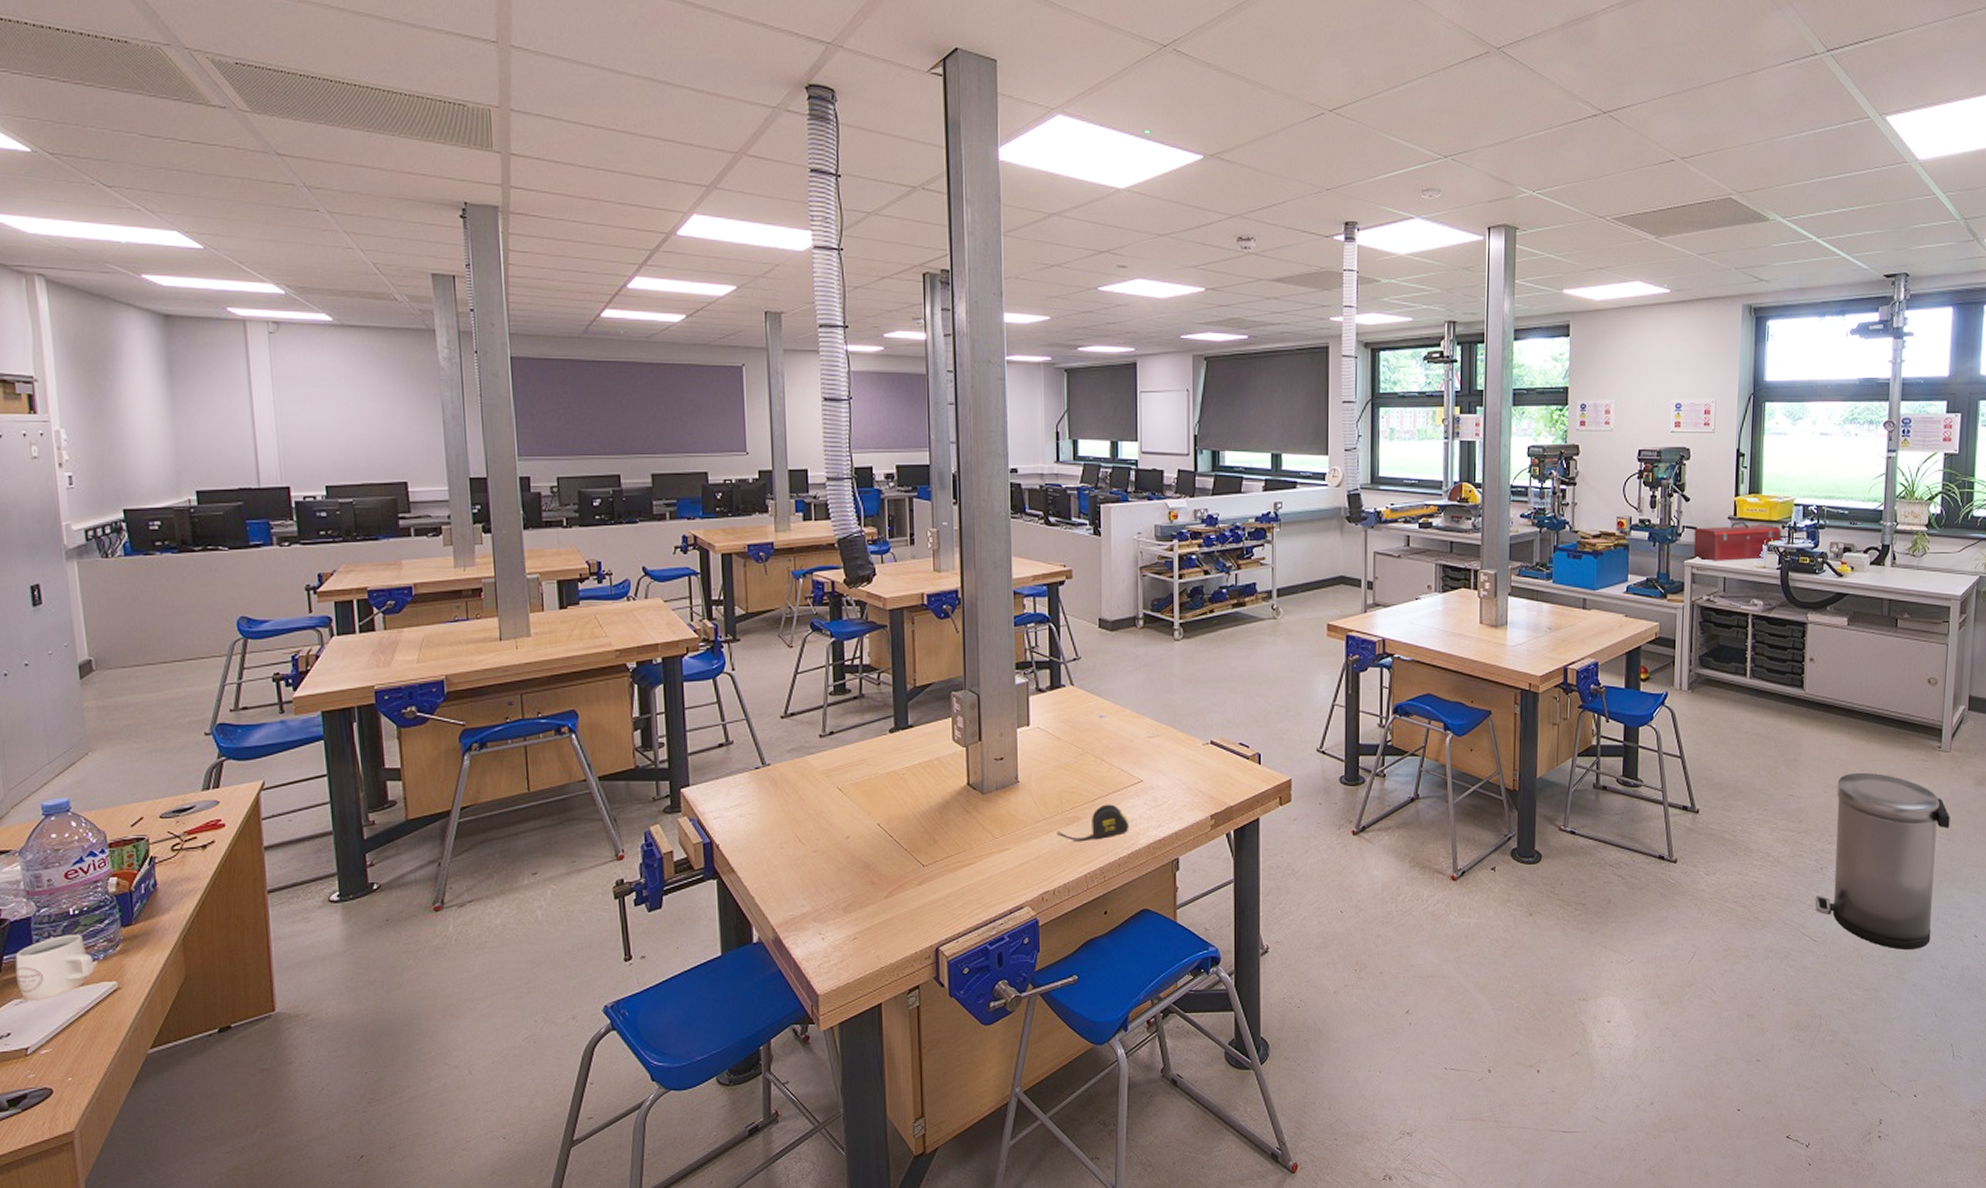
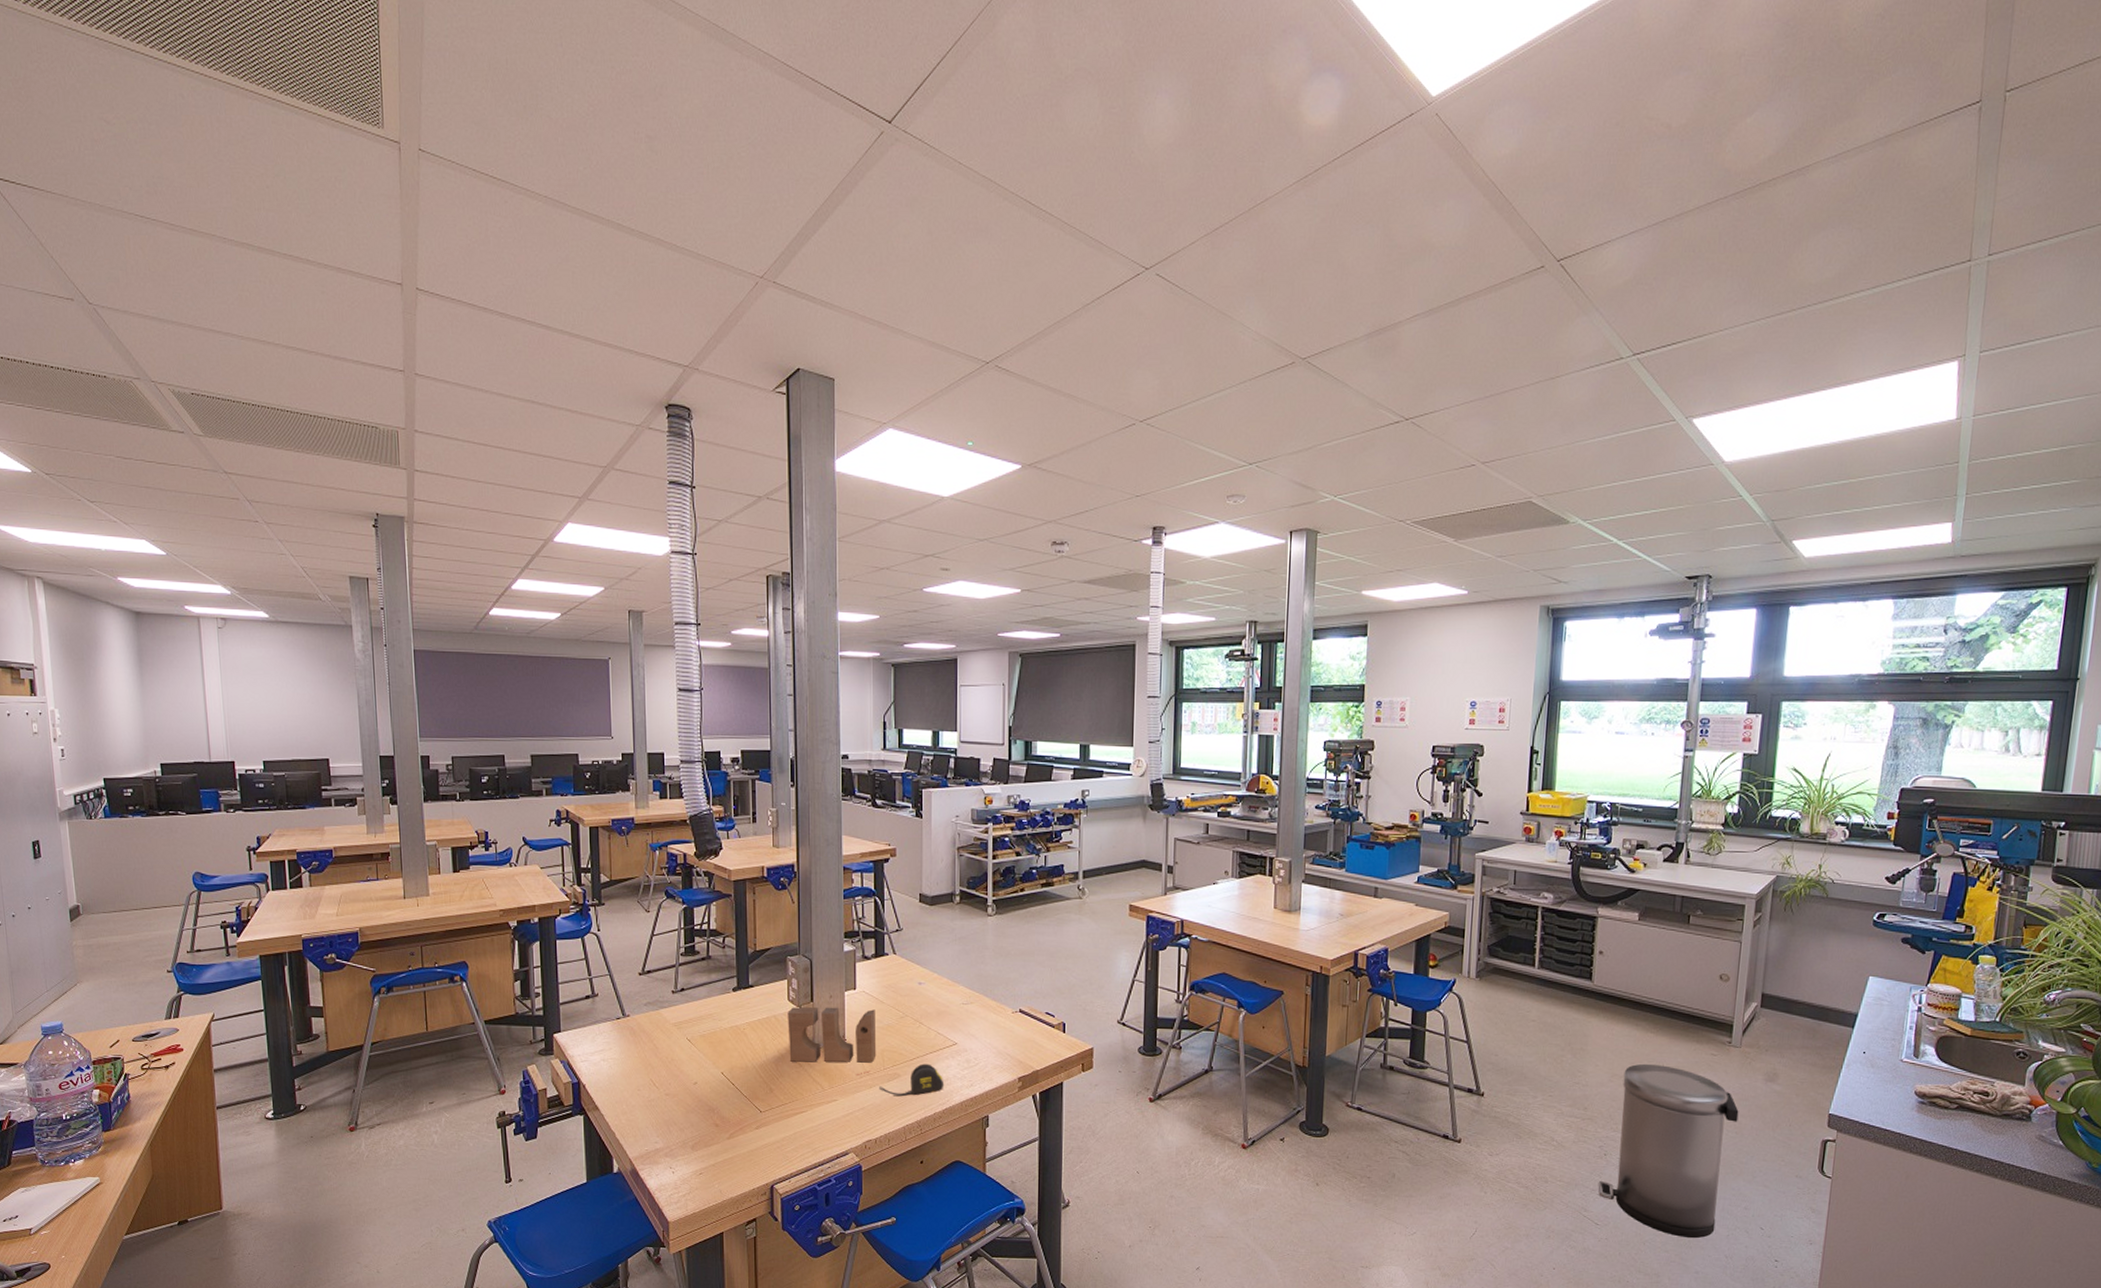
mug: present [15,933,95,1002] -> none [21,1135,83,1191]
wooden blocks: none [952,746,1054,820] -> present [787,1007,877,1075]
toolbox: present [1693,522,1781,561] -> none [1484,817,1574,855]

